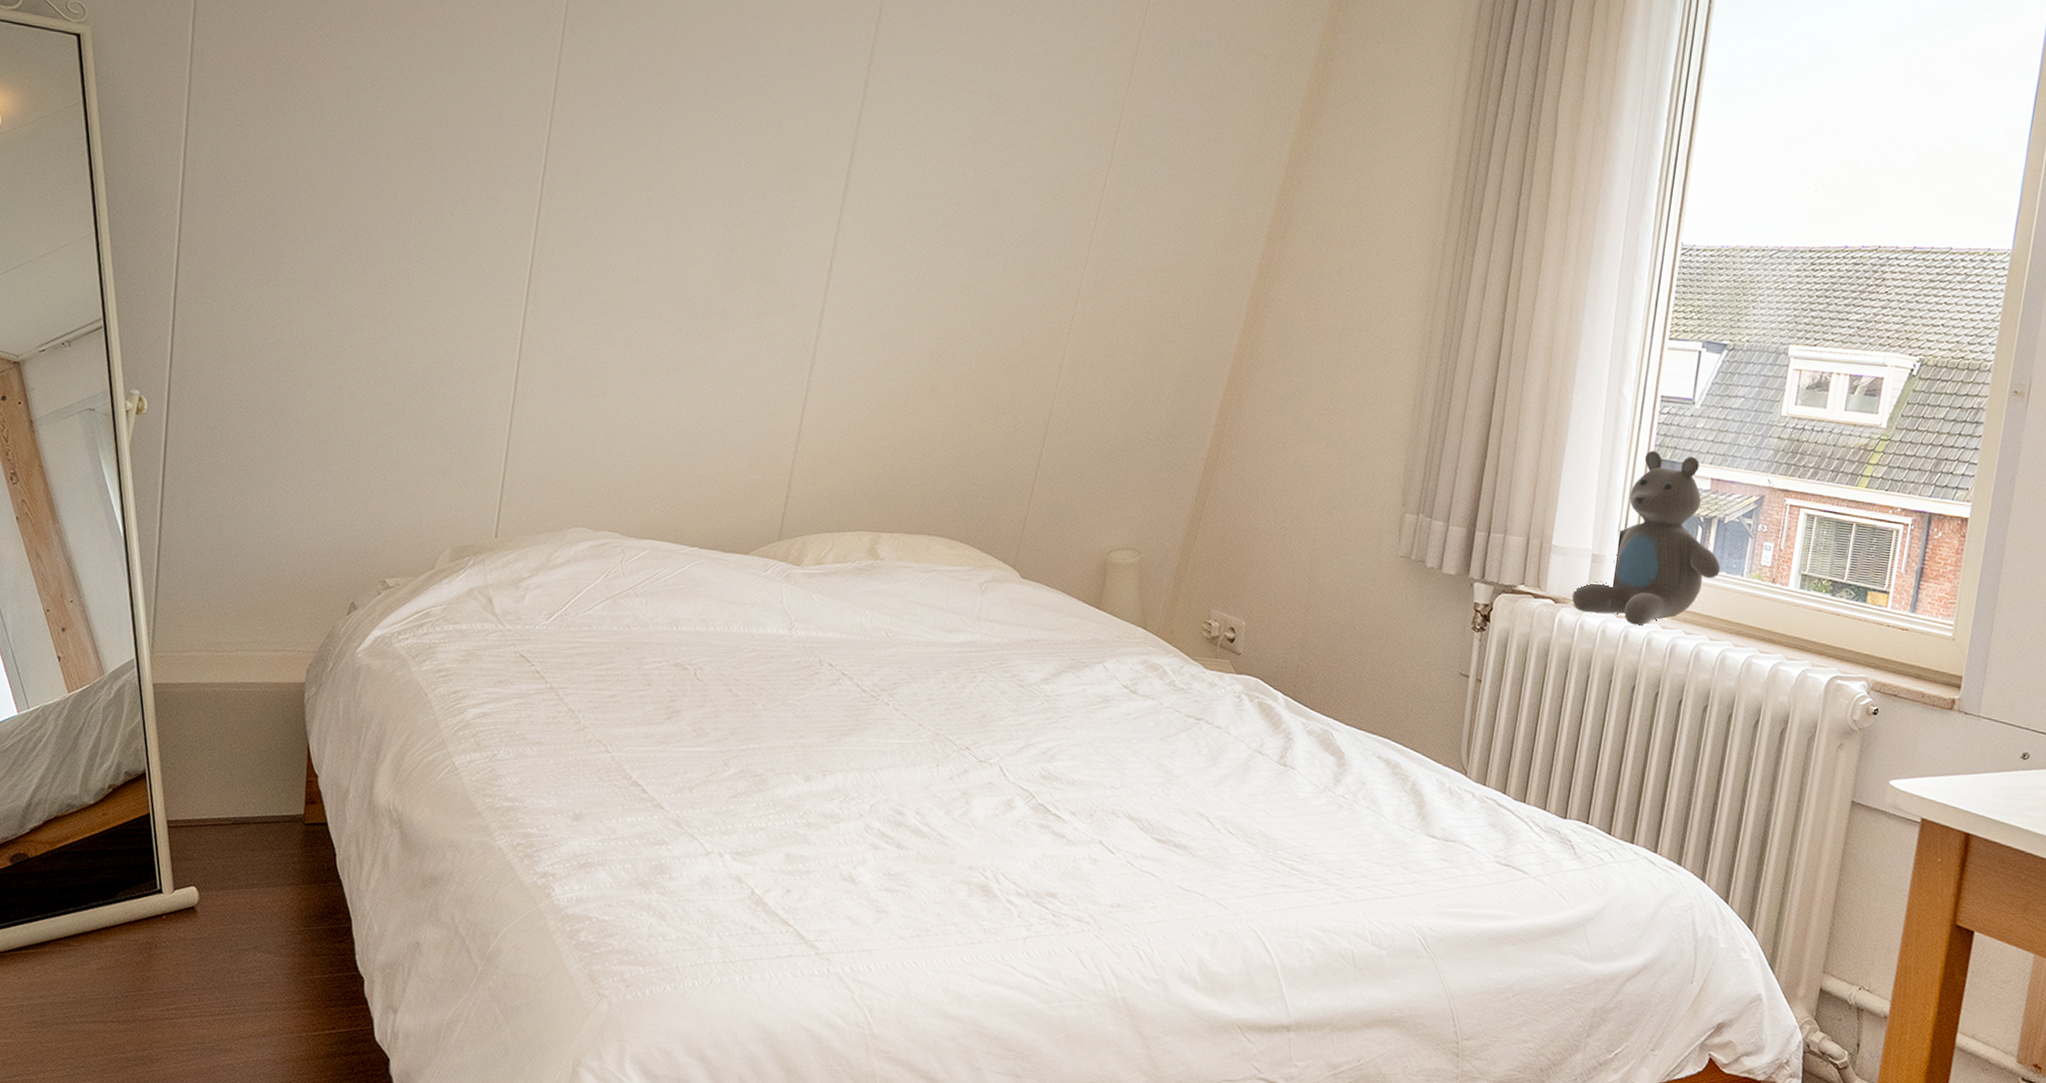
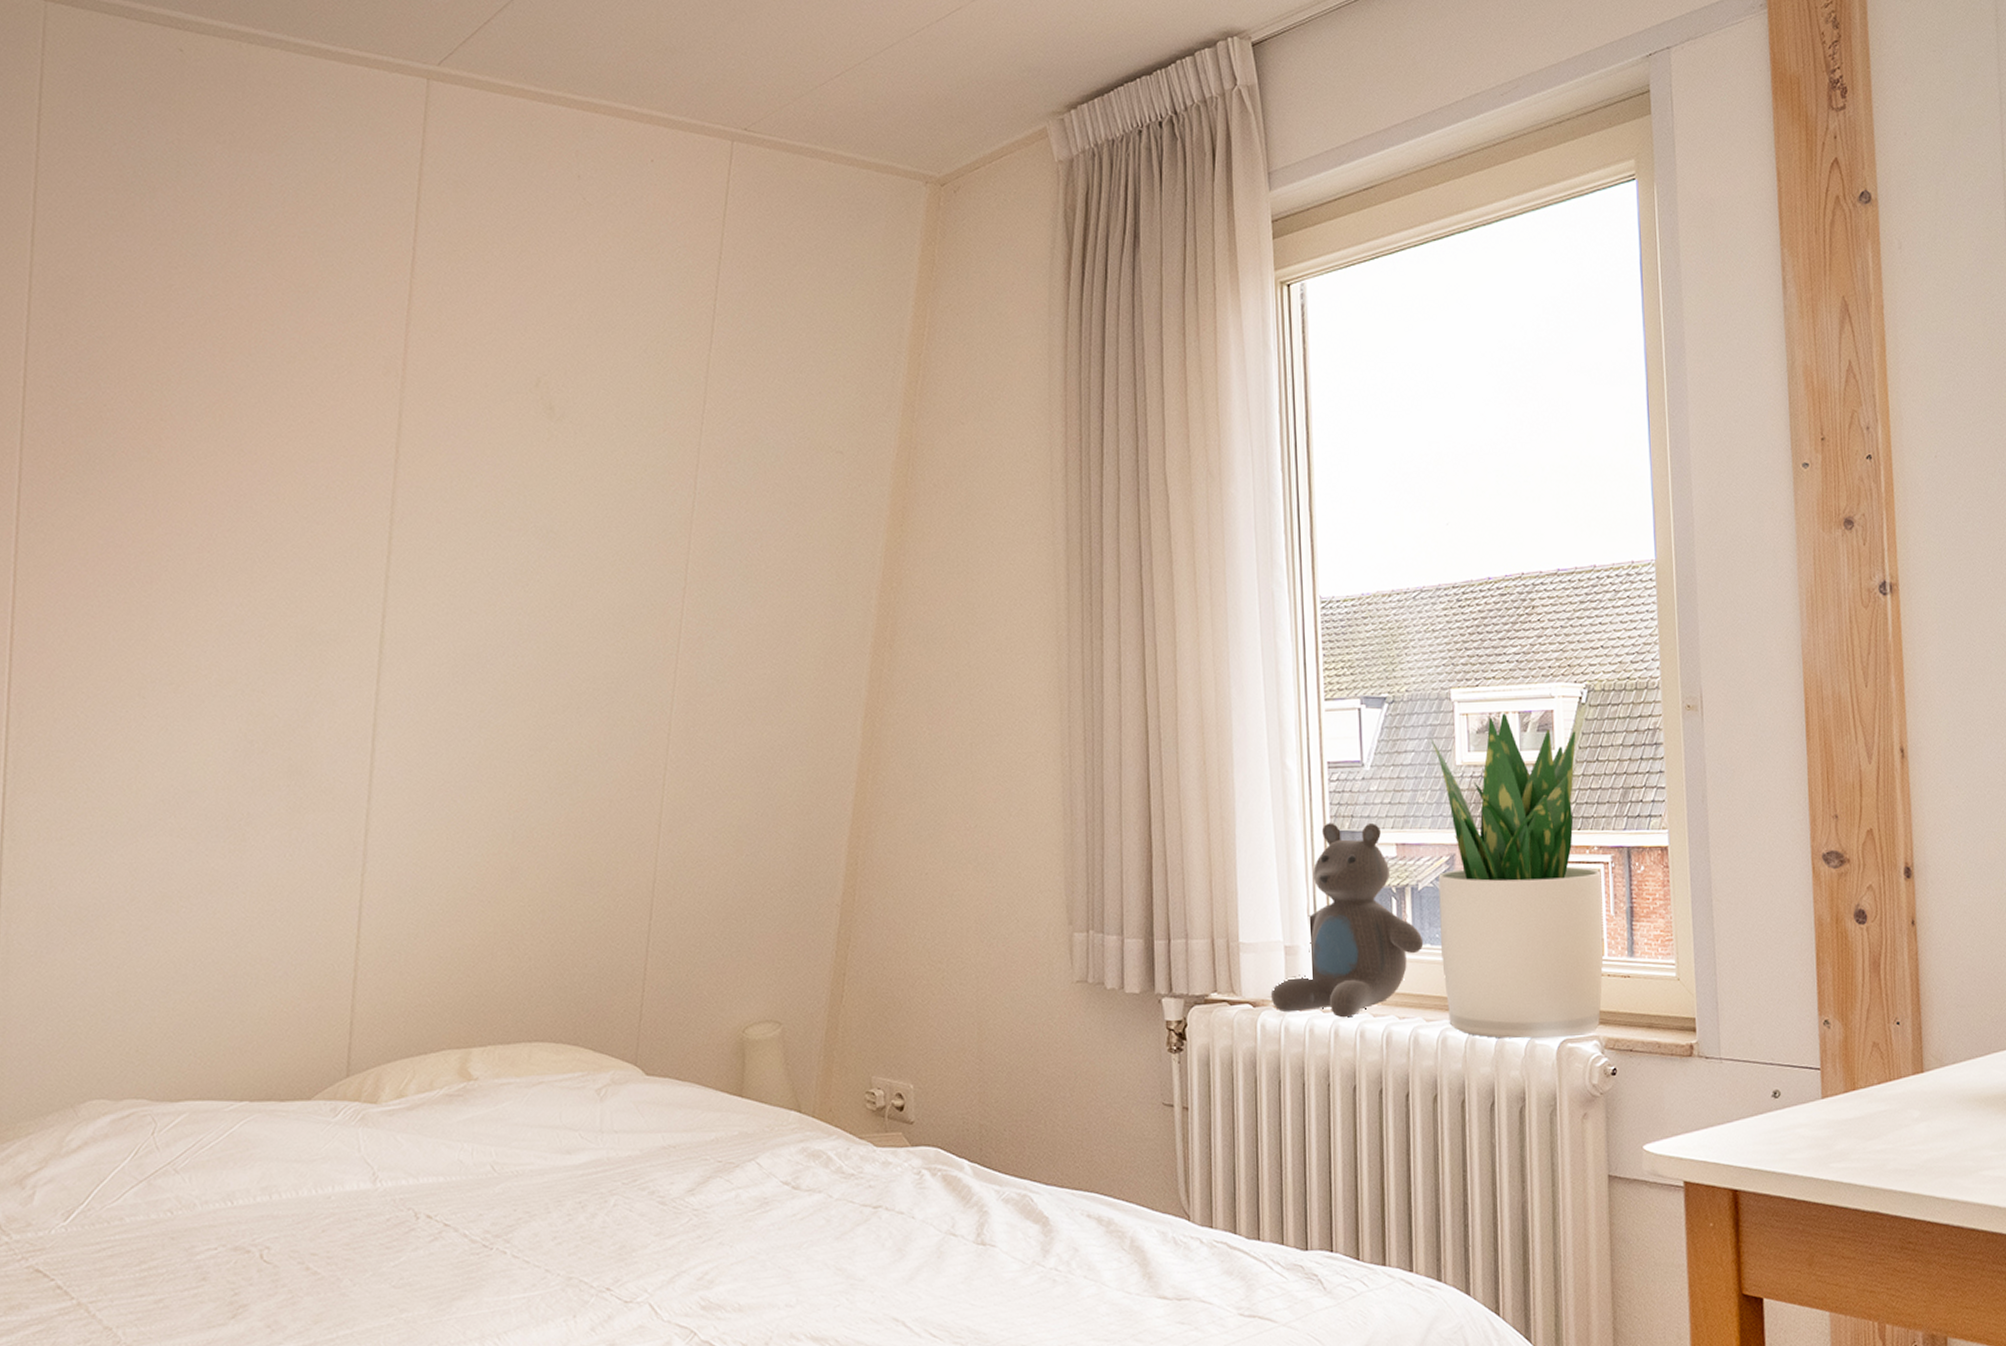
planter: none [1731,374,1902,675] -> present [1429,713,1604,1039]

